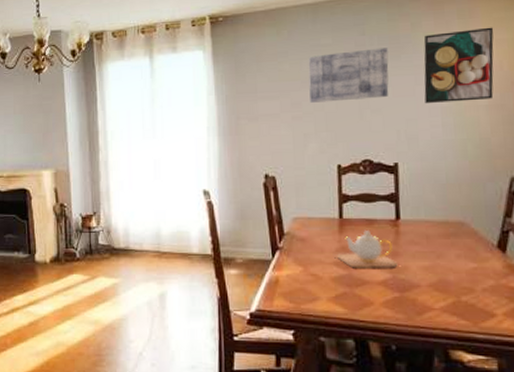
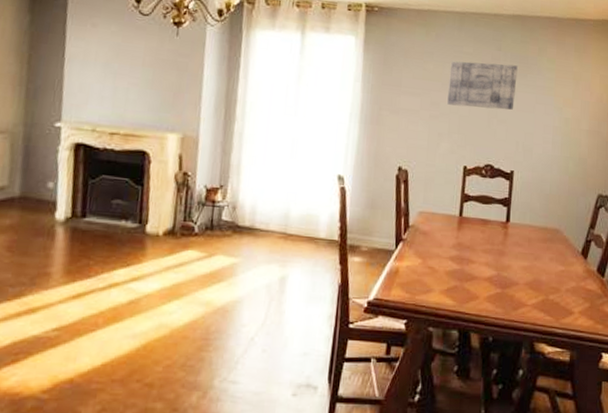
teapot: present [336,229,398,268] -> none [452,229,503,265]
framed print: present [423,27,494,103] -> none [541,60,600,125]

